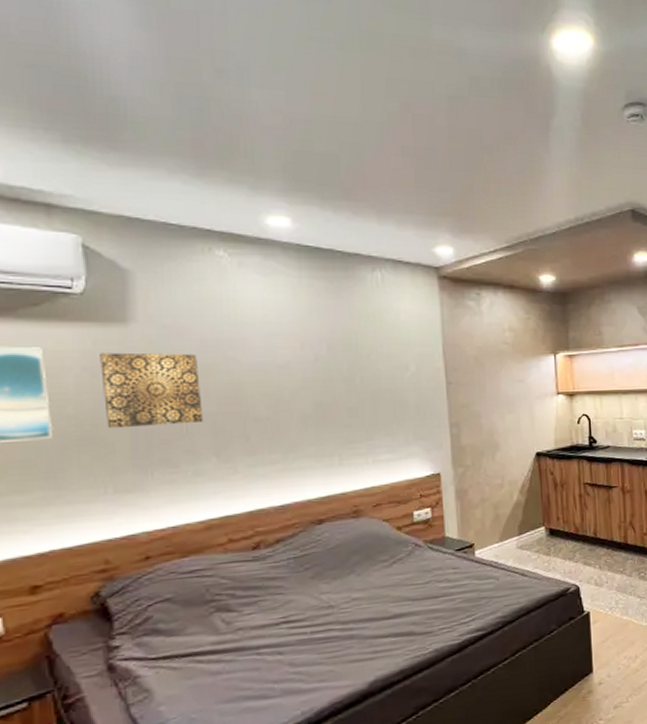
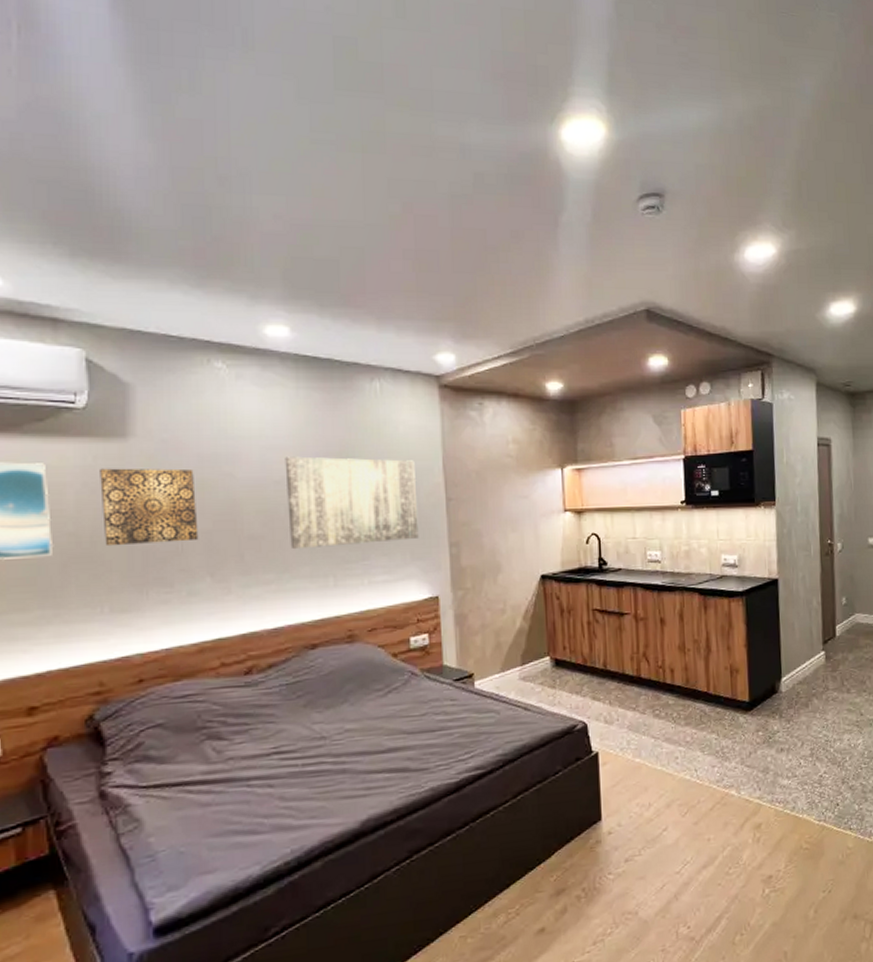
wall art: none [288,342,421,431] -> present [285,456,419,550]

